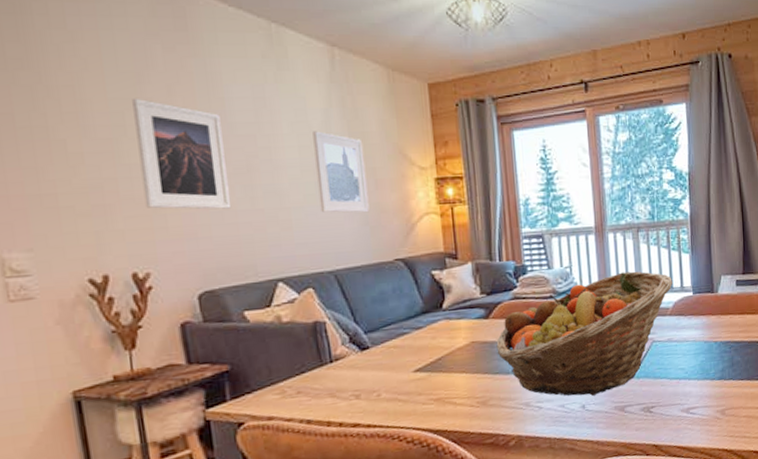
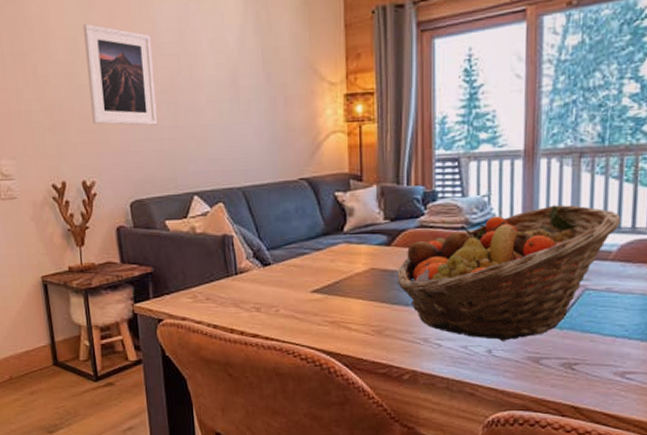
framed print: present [312,131,370,213] -> none [229,47,278,131]

